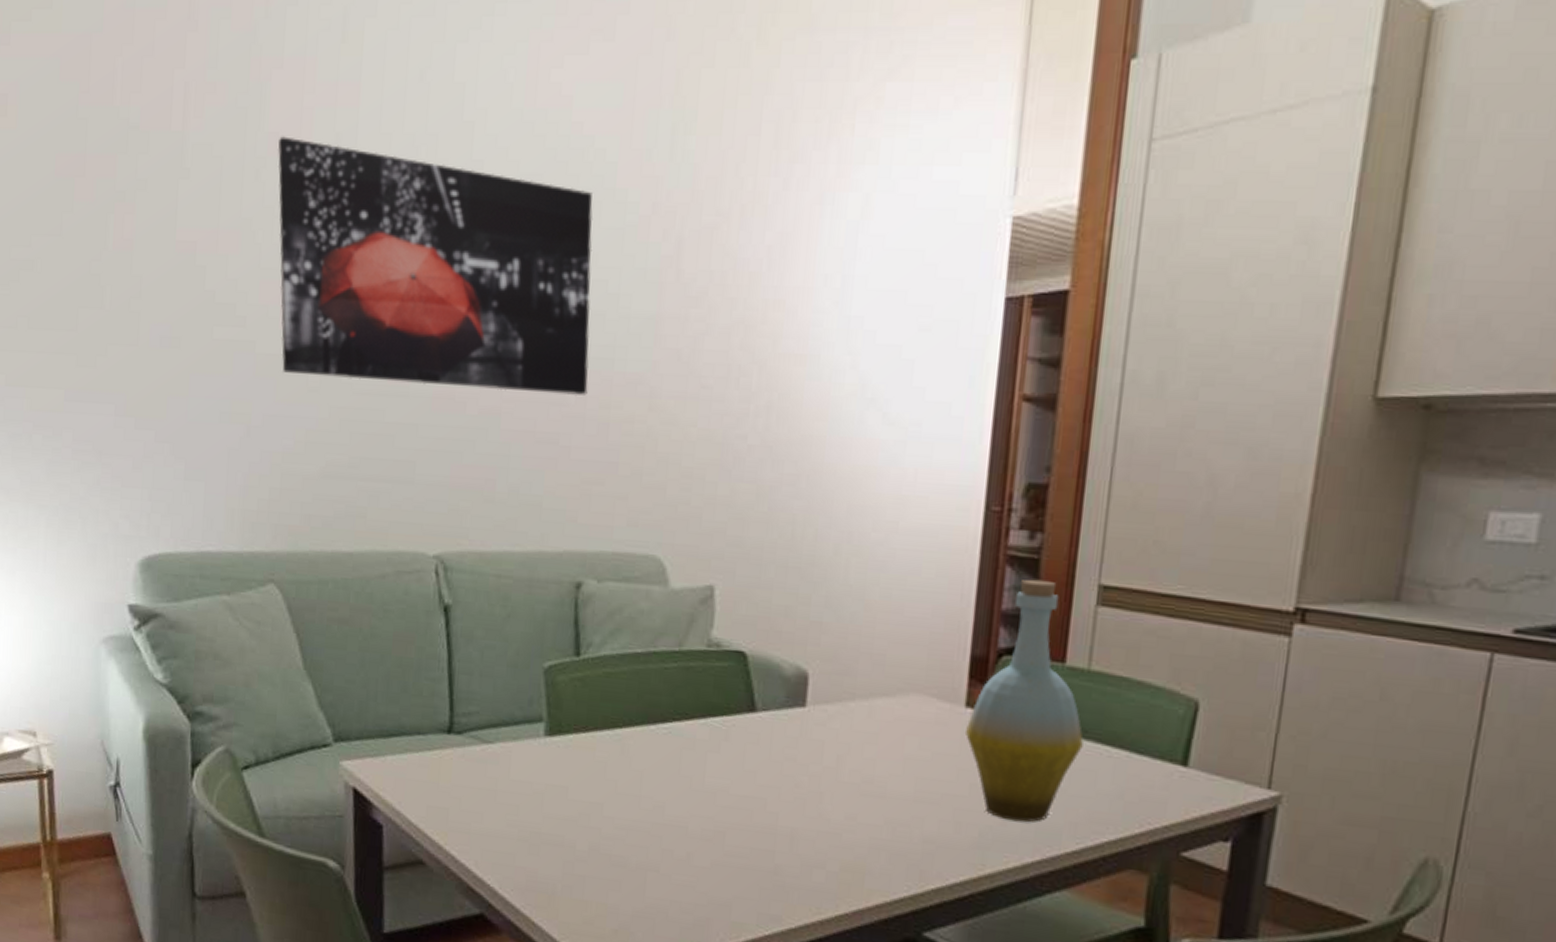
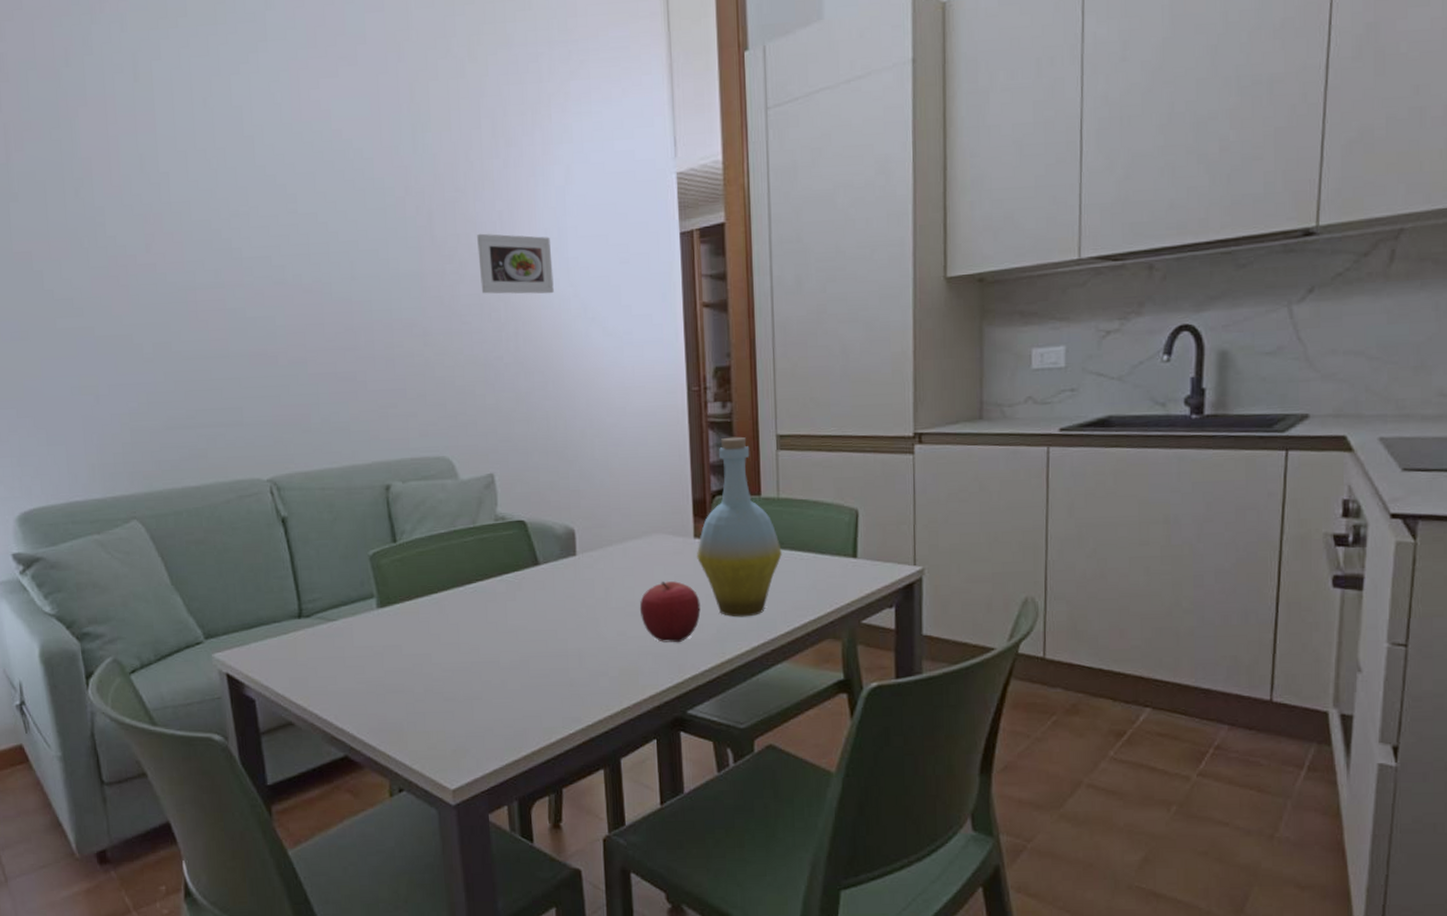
wall art: present [277,136,593,396] -> none [91,160,374,349]
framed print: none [731,272,830,361] -> present [477,233,554,294]
fruit: none [878,756,962,842] -> present [639,580,701,643]

